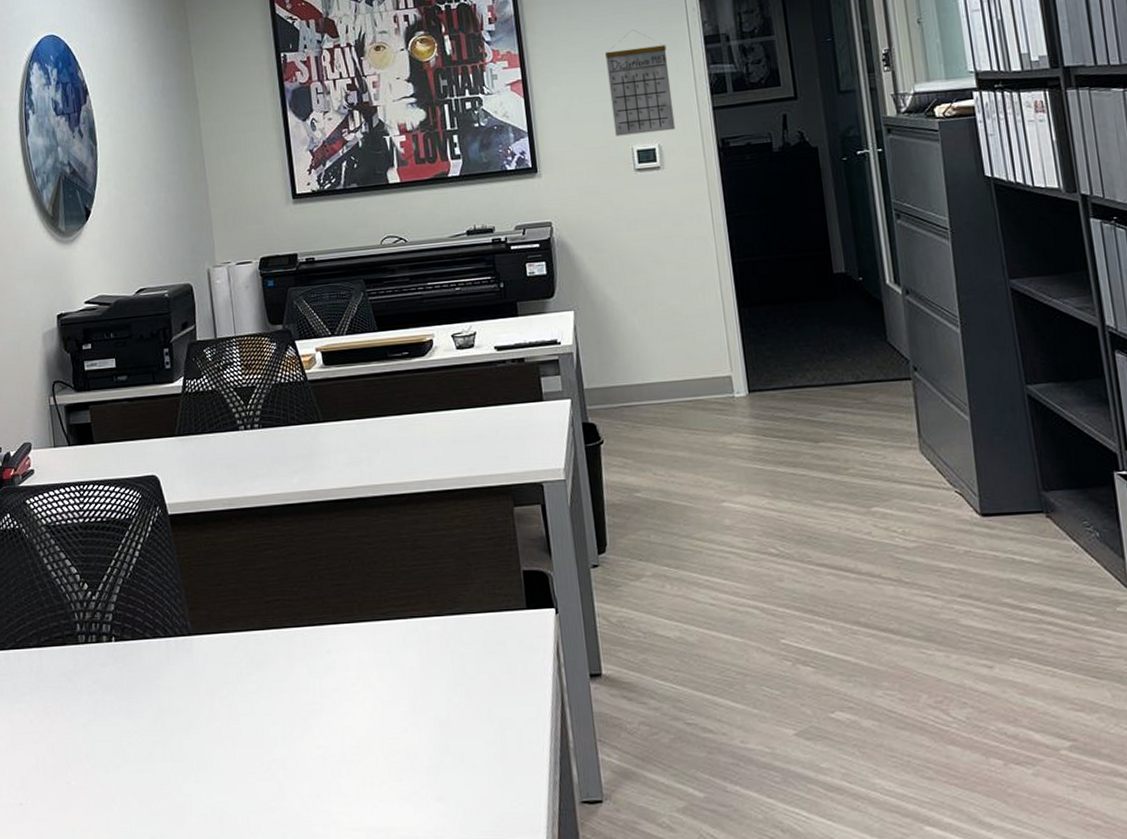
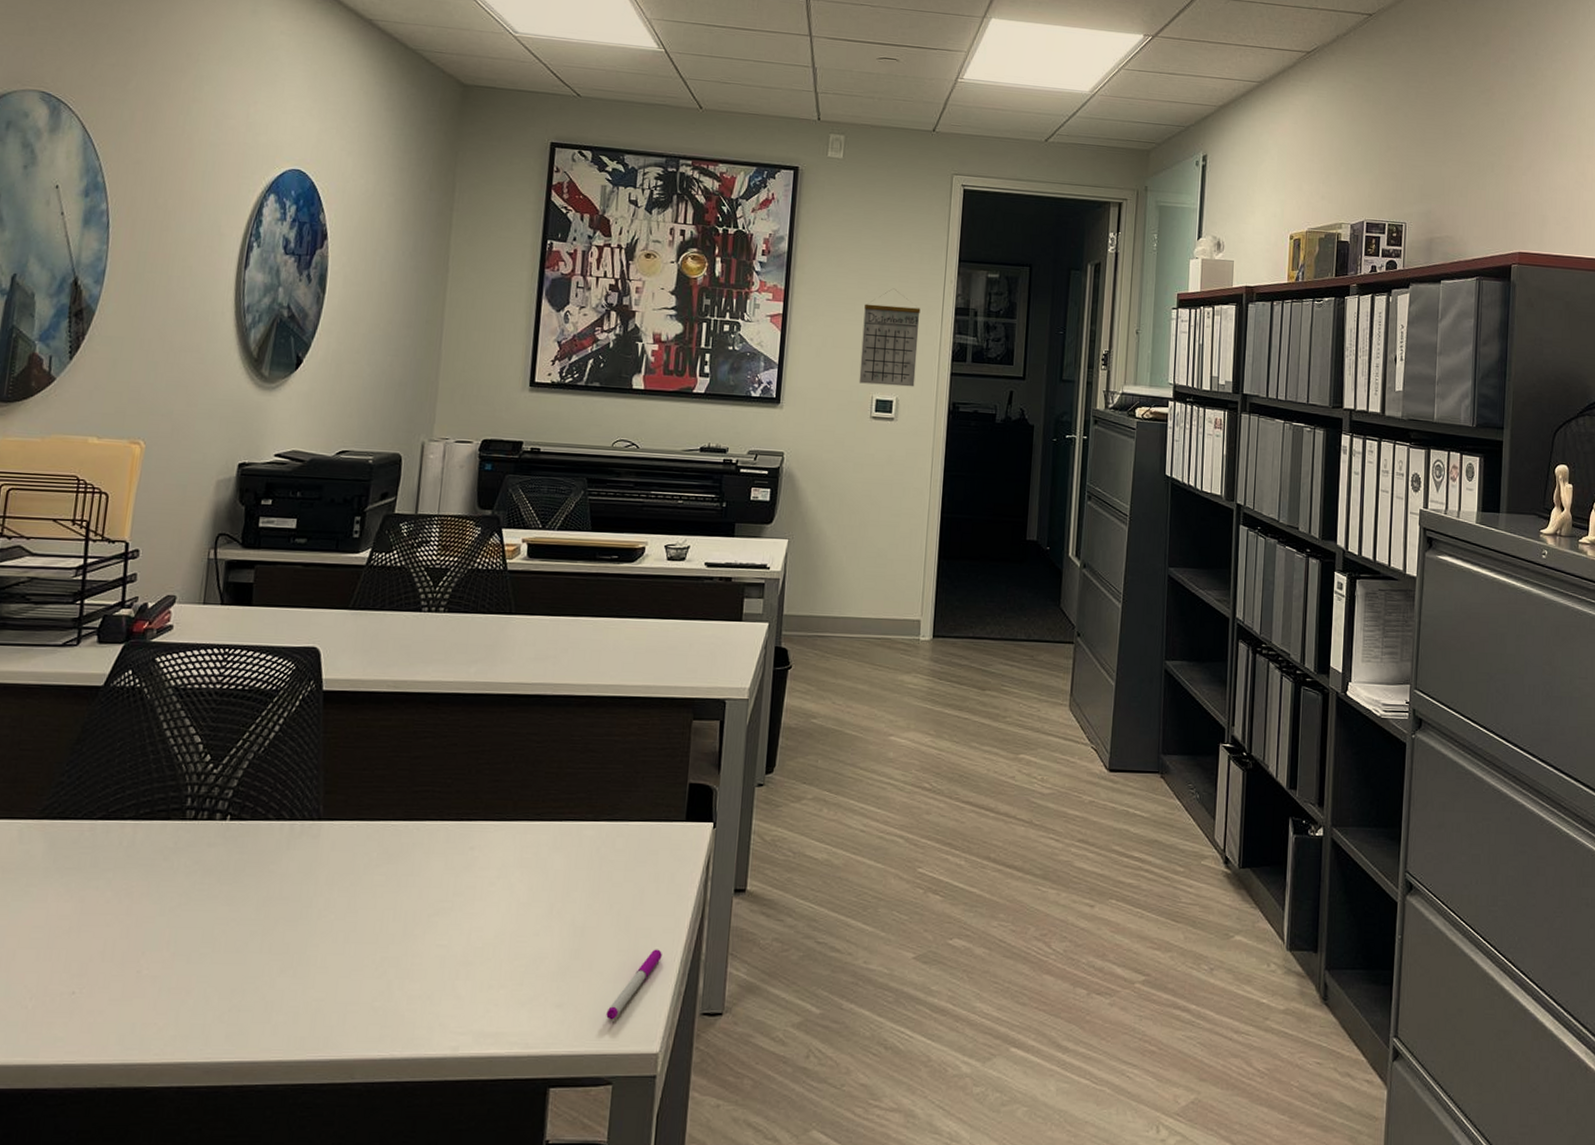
pen: none [487,739,530,812] -> present [606,949,662,1020]

